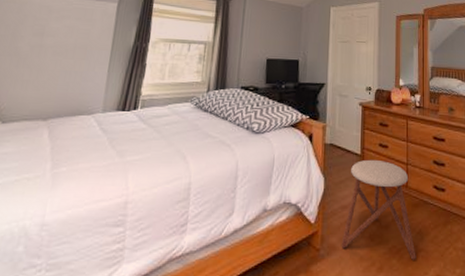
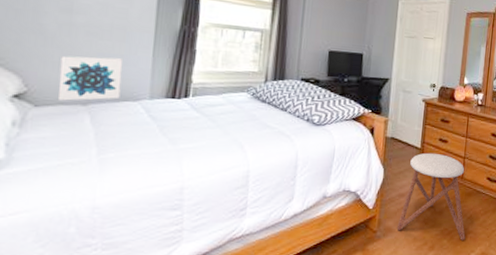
wall art: none [23,74,82,117] -> present [58,55,123,101]

